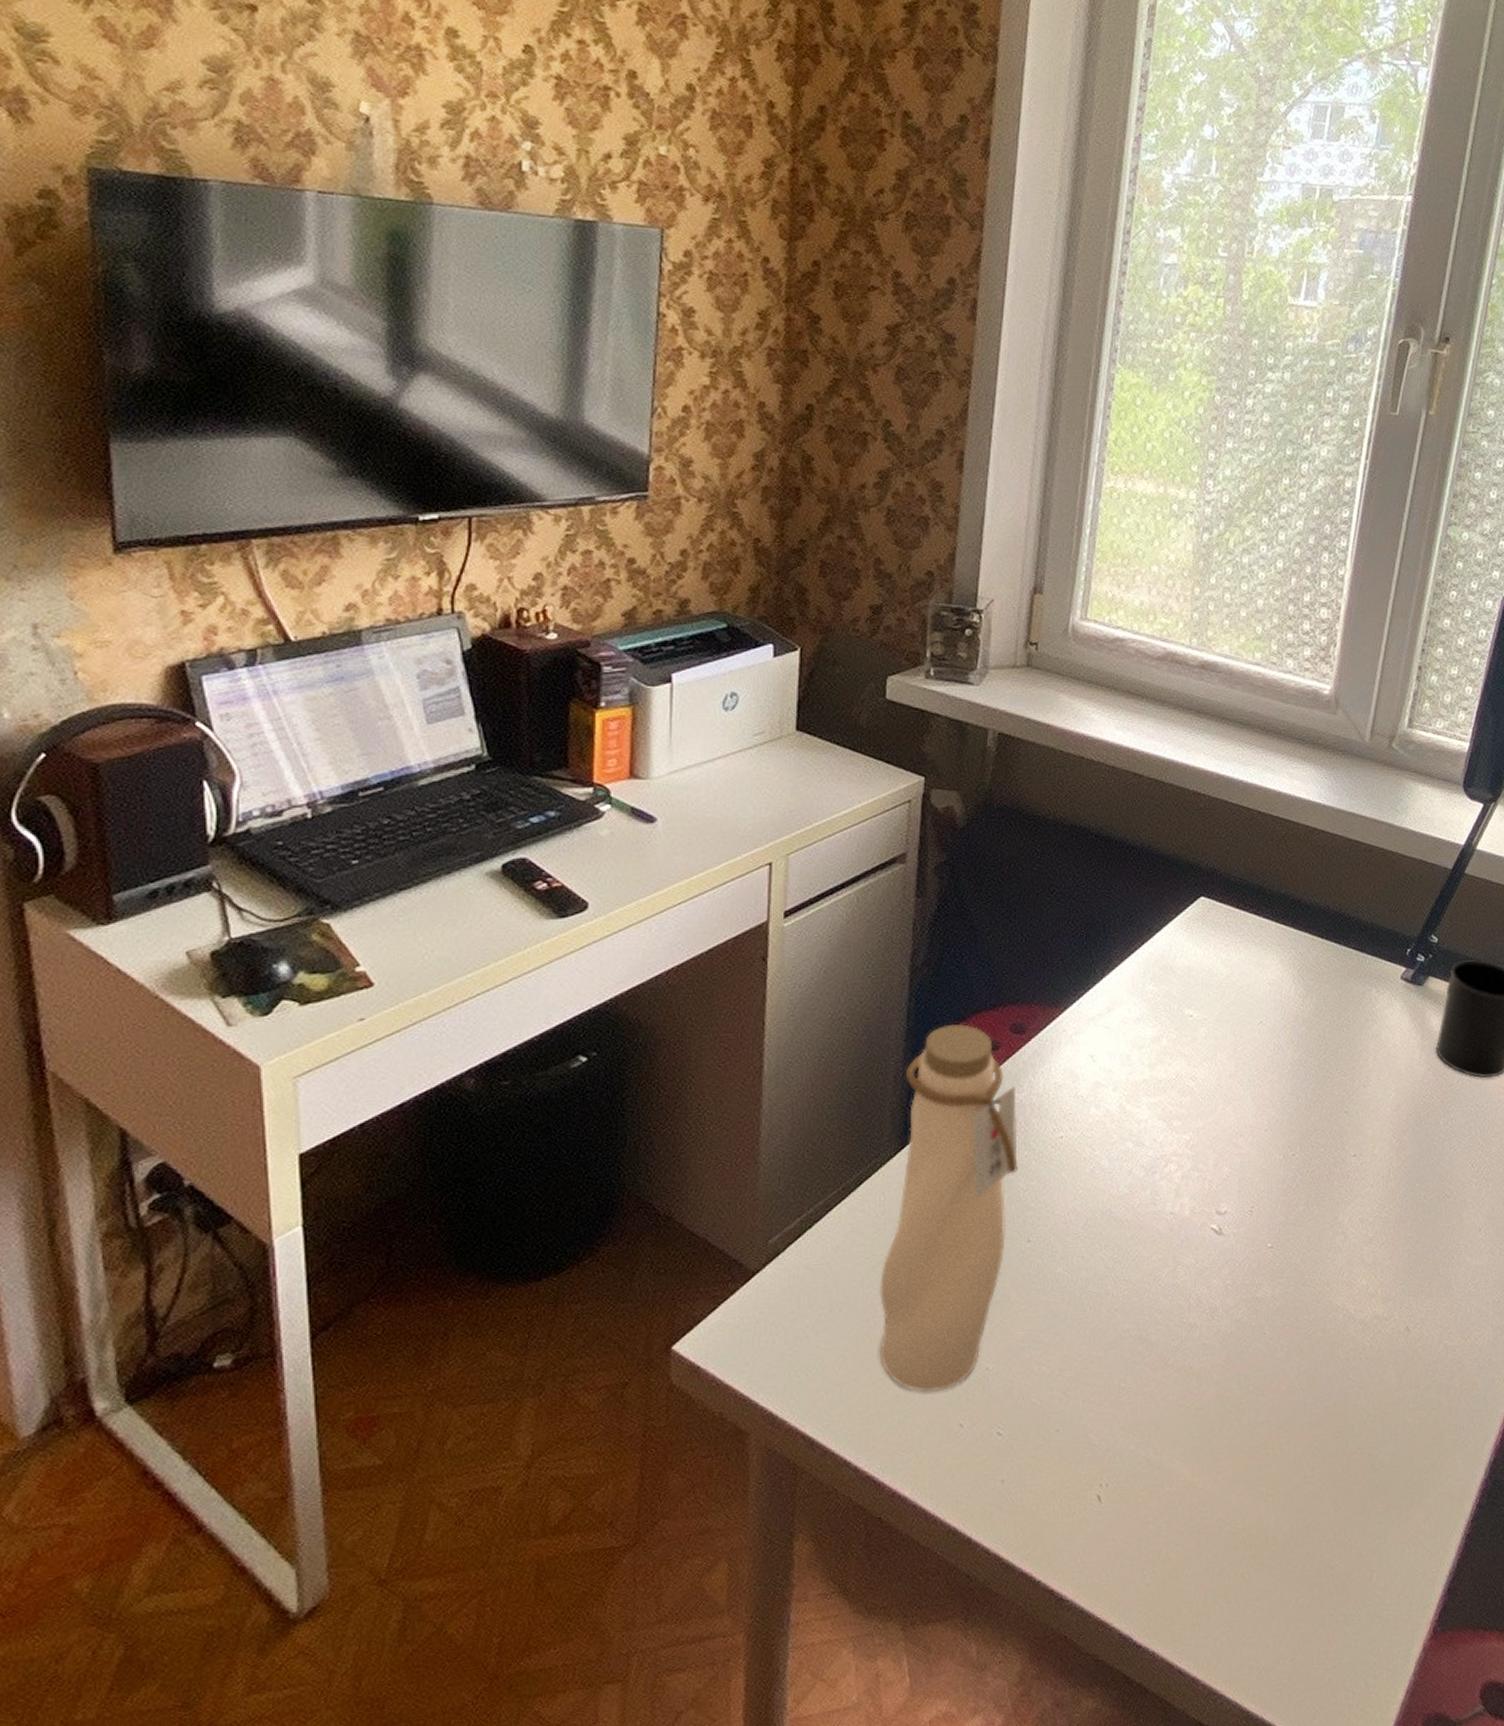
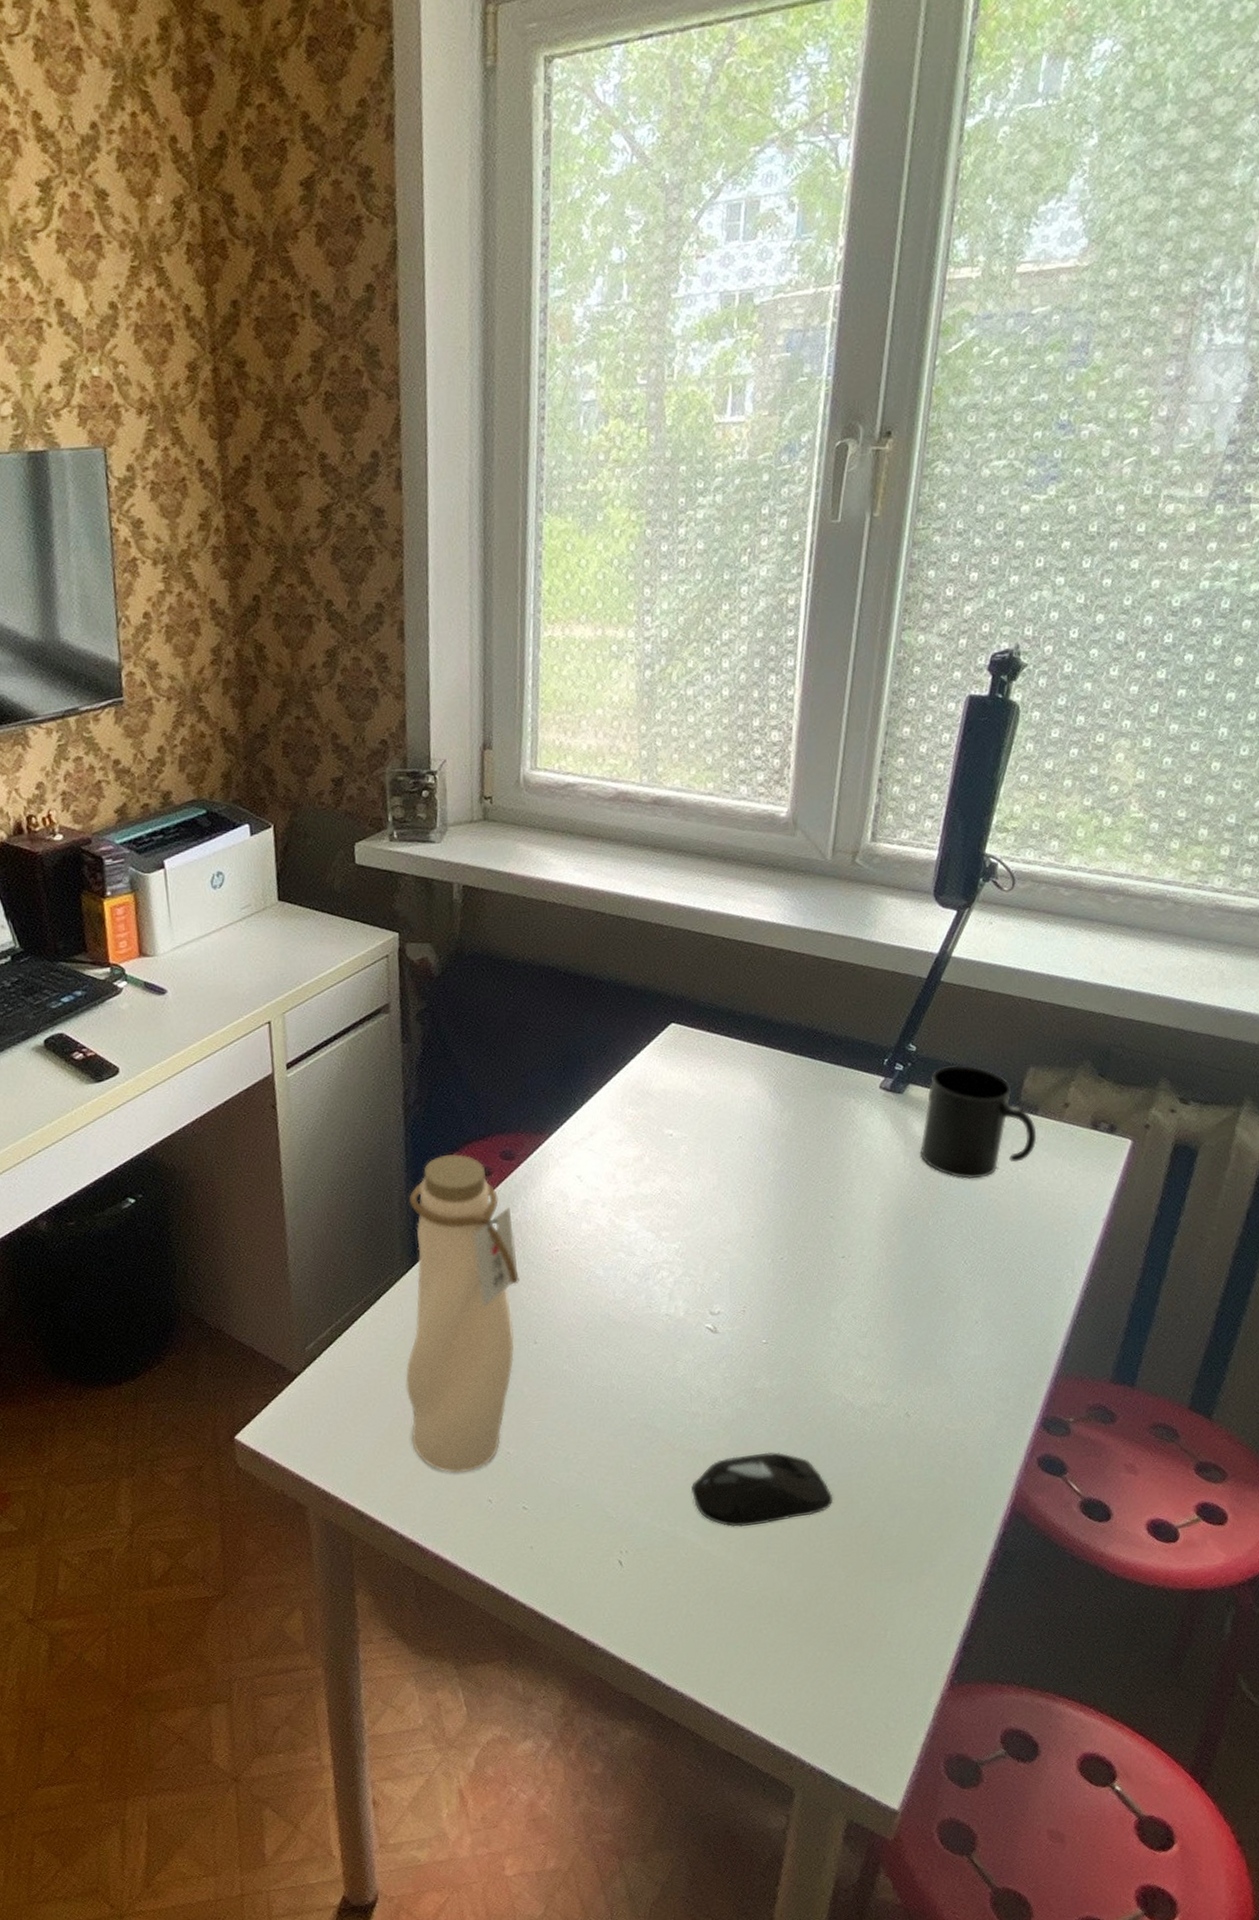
computer mouse: none [1181,1369,1328,1456] -> present [691,1452,833,1527]

